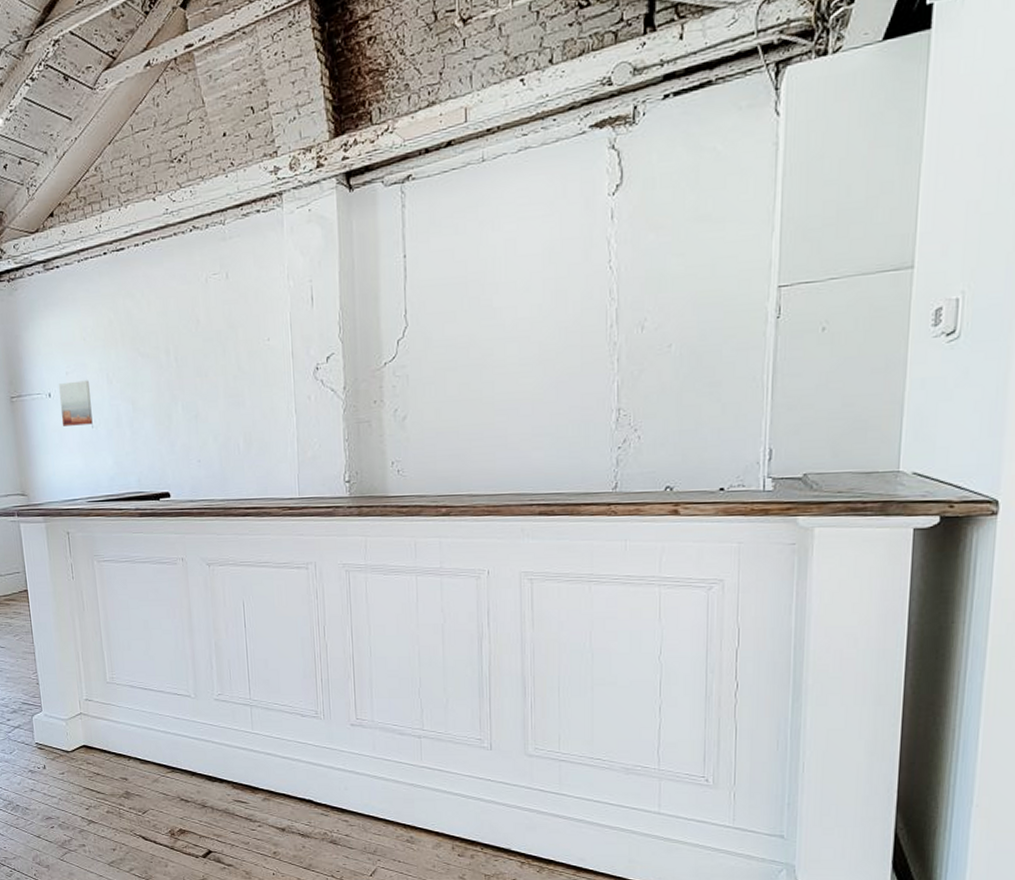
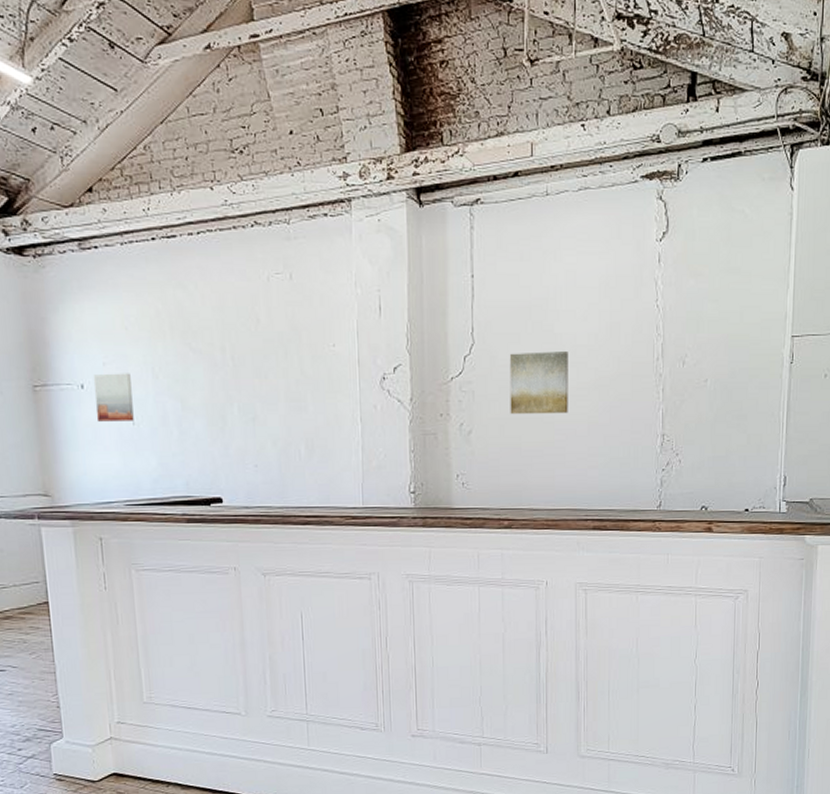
wall art: none [445,326,510,397] -> present [509,351,568,415]

